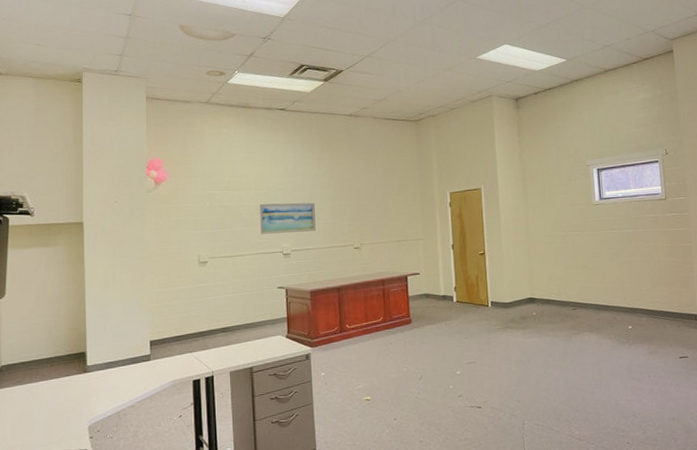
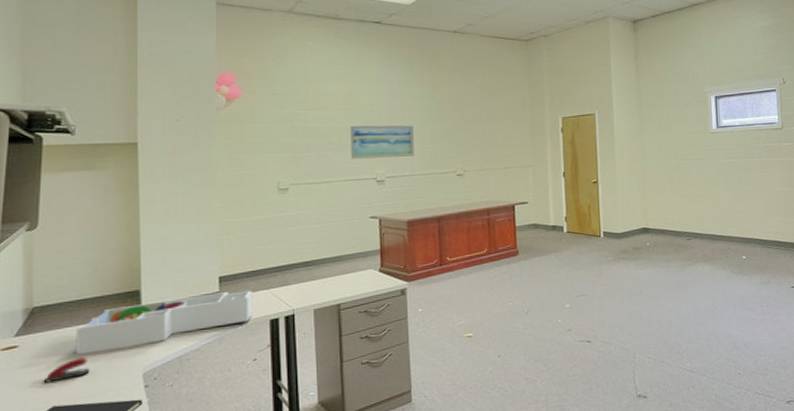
stapler: none [11,410,46,432] -> present [45,357,90,383]
desk organizer: none [35,353,178,407] -> present [76,290,253,354]

